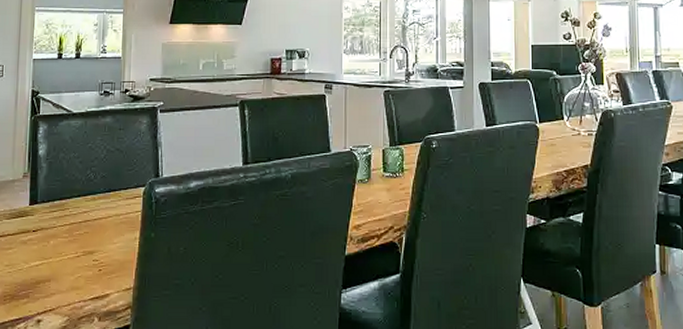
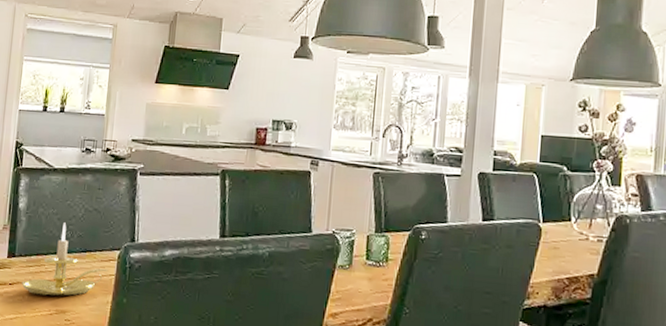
candle holder: none [46,165,135,239] -> present [21,222,109,296]

